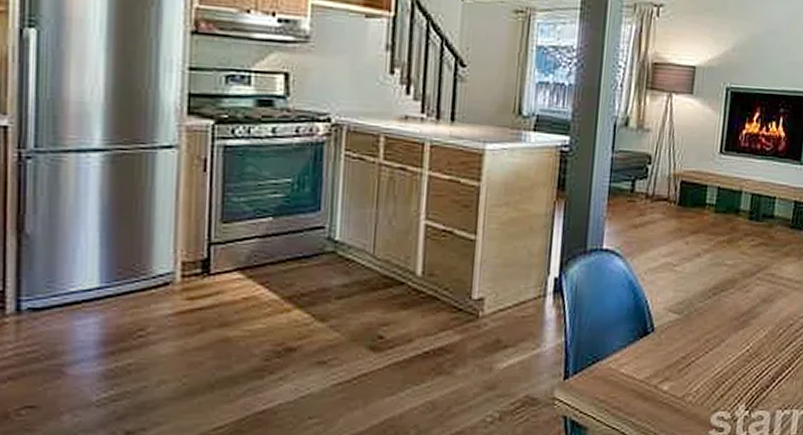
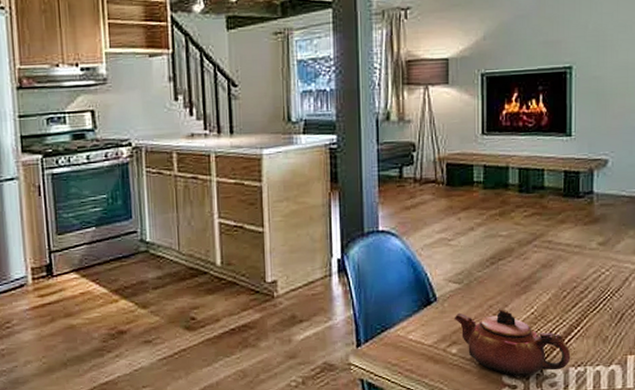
teapot: none [669,344,780,419] -> present [454,309,571,377]

